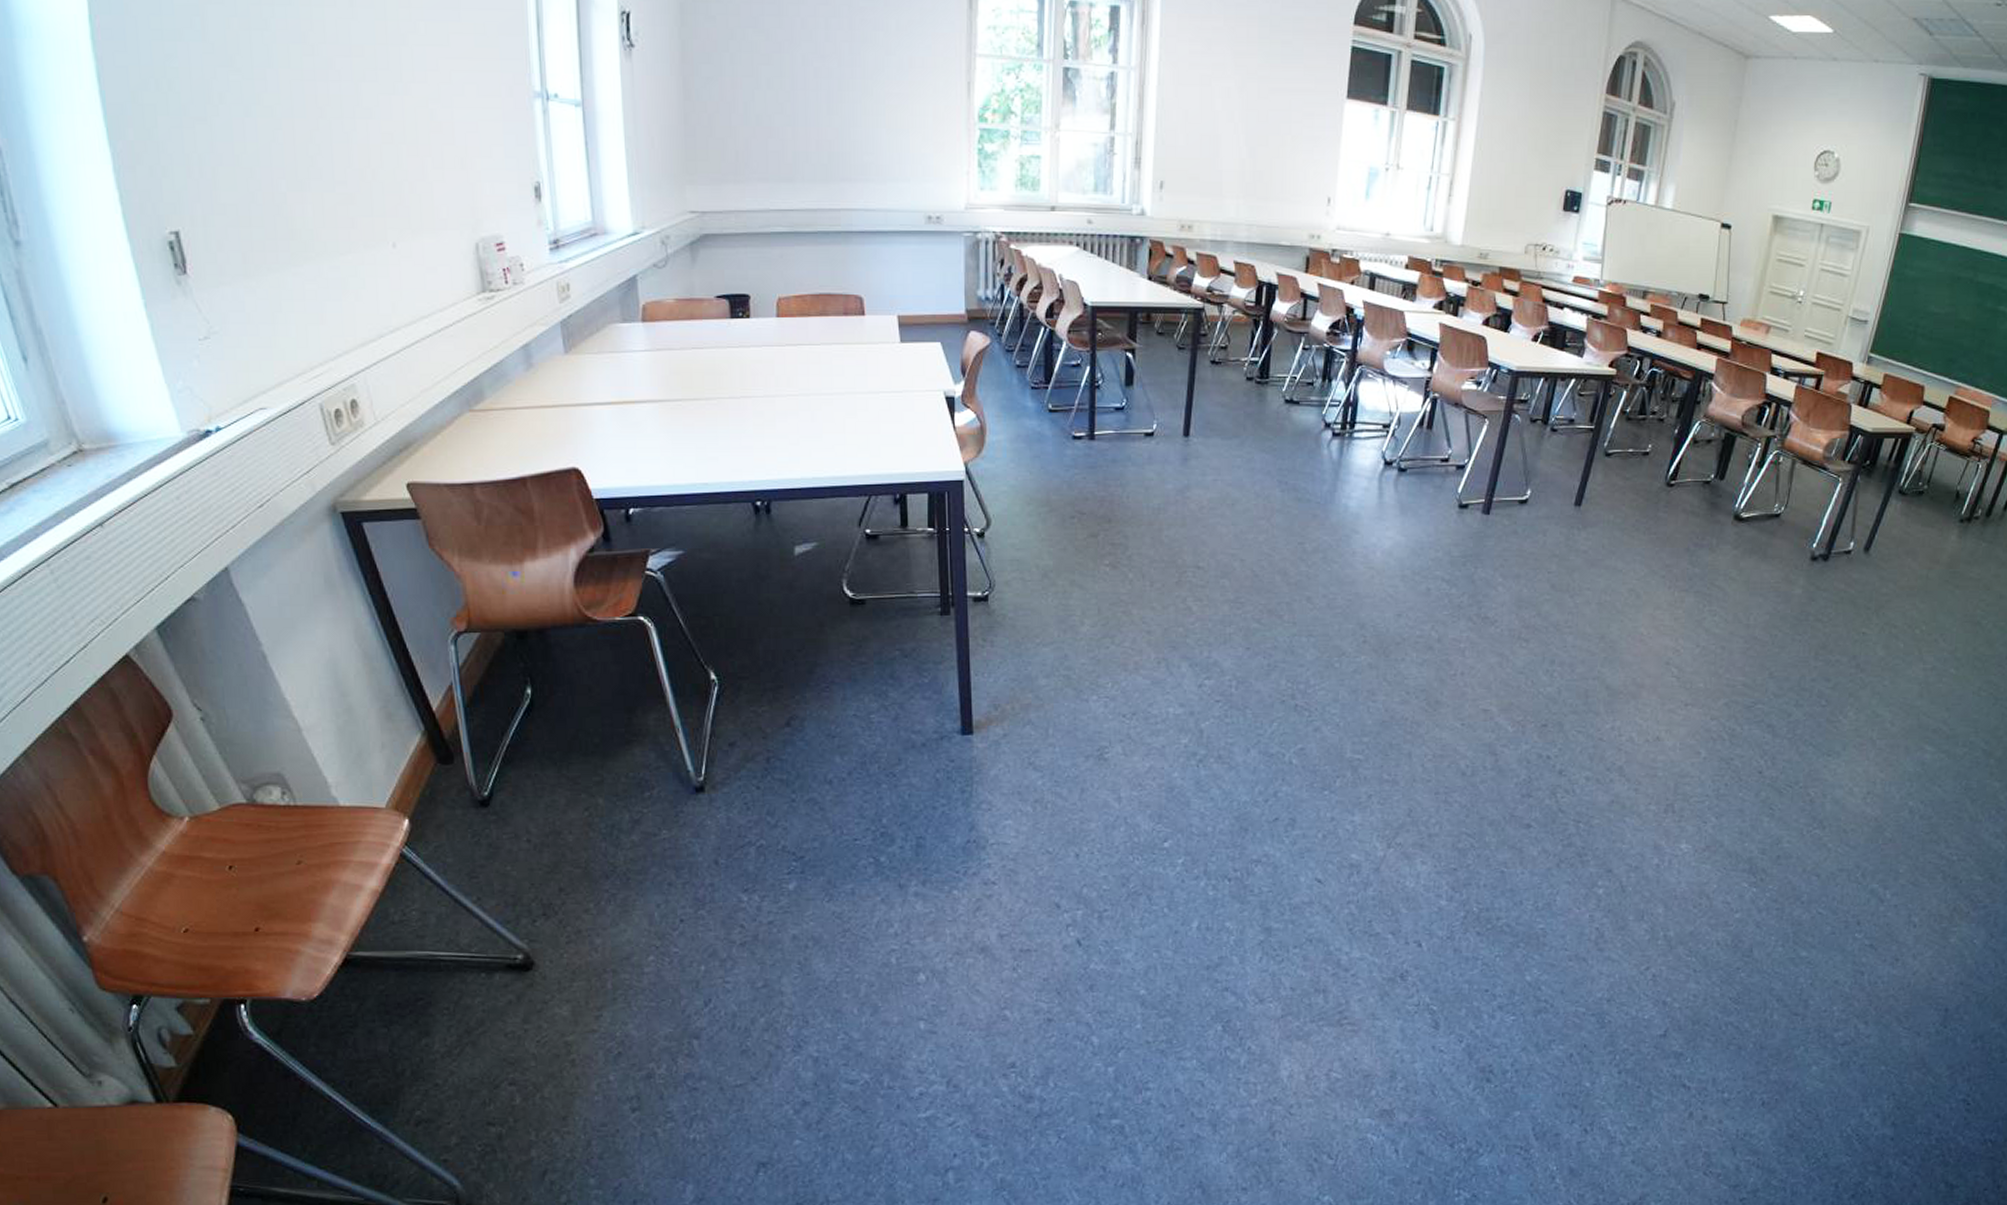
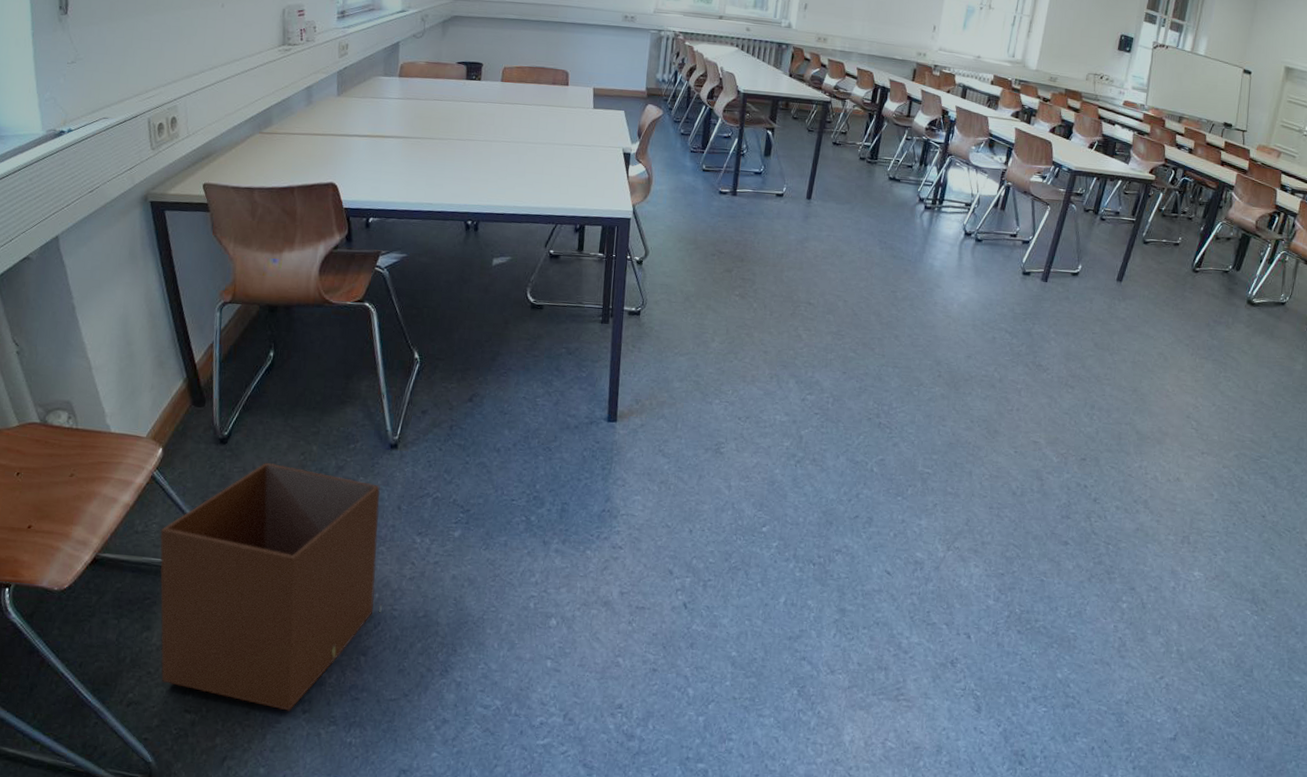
waste basket: none [422,823,711,1111] -> present [160,462,382,711]

